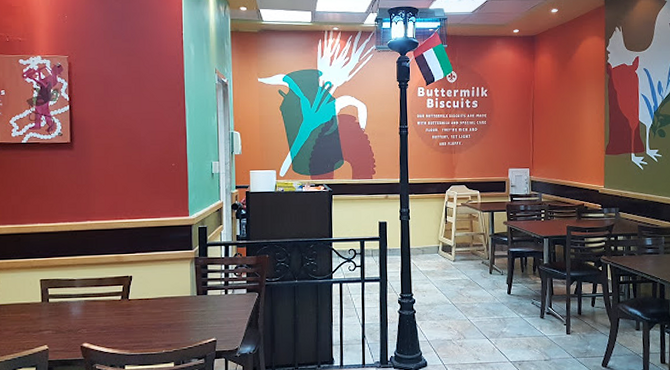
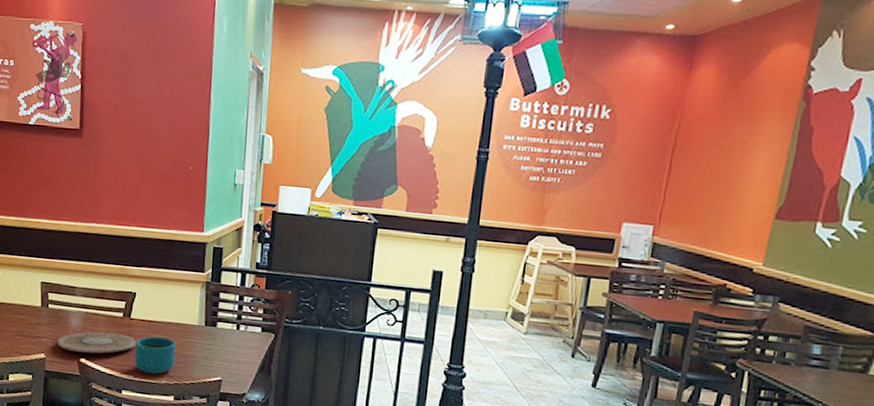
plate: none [59,315,136,338] -> present [57,332,137,354]
cup: none [135,311,172,347] -> present [134,336,176,375]

